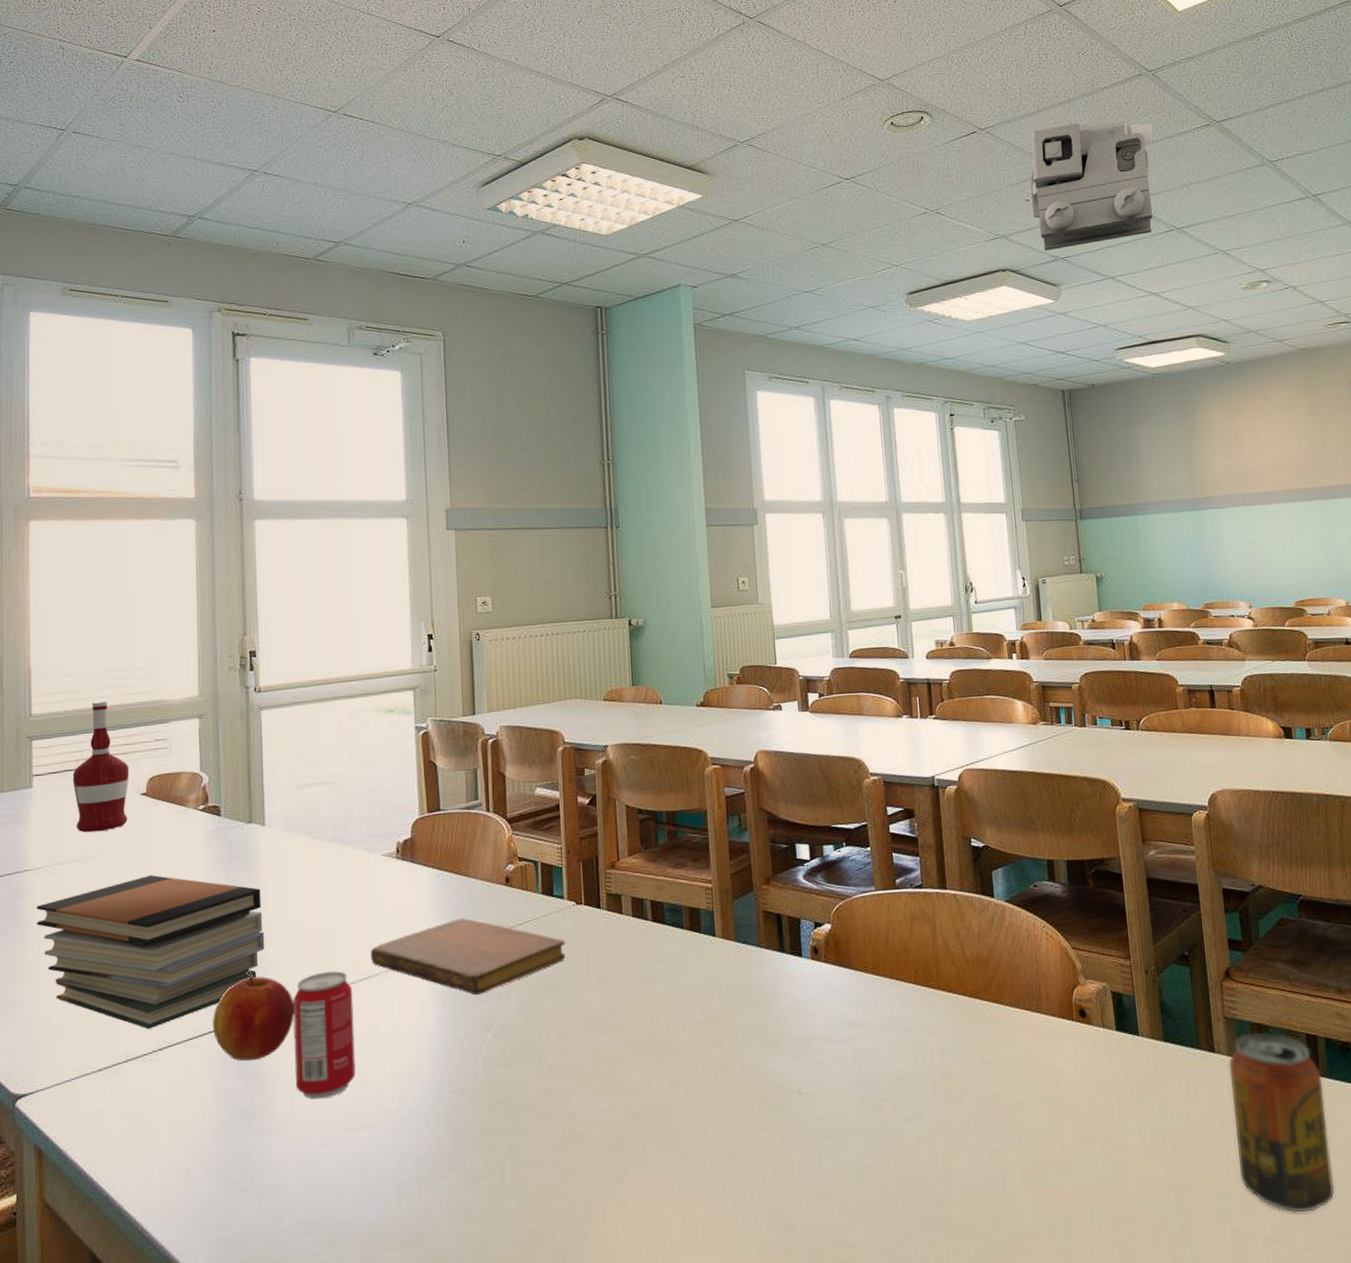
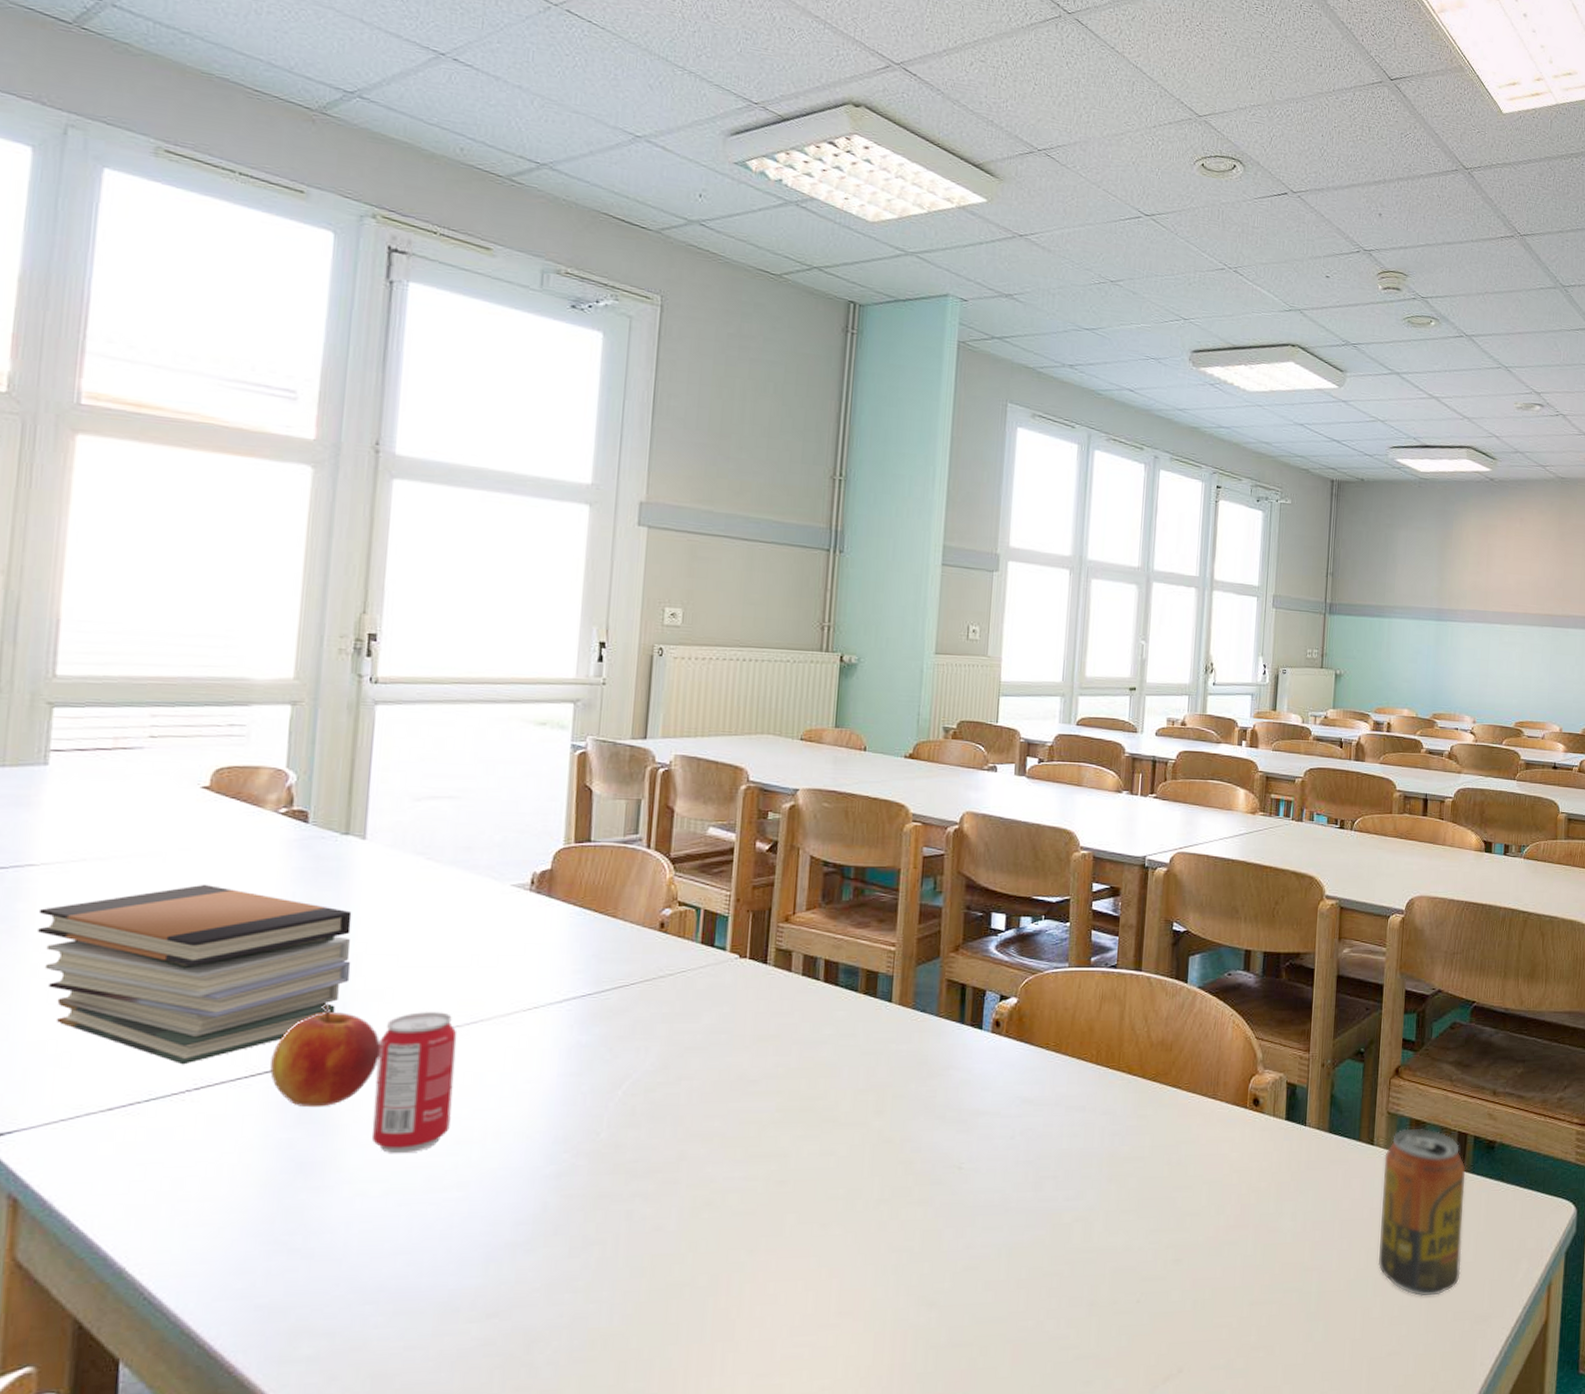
alcohol: present [72,700,130,833] -> none [106,669,189,827]
notebook: present [370,918,566,995] -> none [483,963,722,1047]
total station: present [1030,121,1154,251] -> none [1331,204,1460,336]

